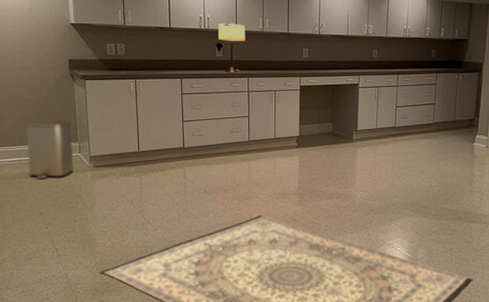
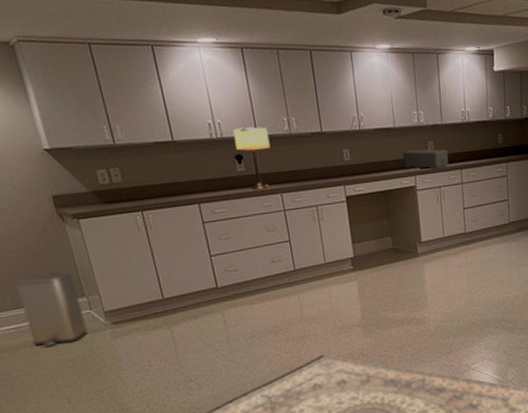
storage case: none [350,54,388,72] -> present [403,148,449,170]

